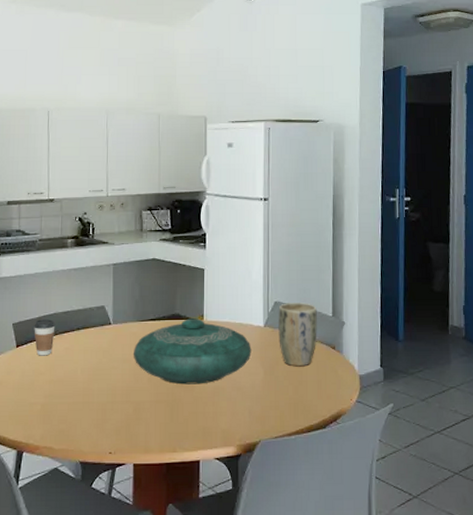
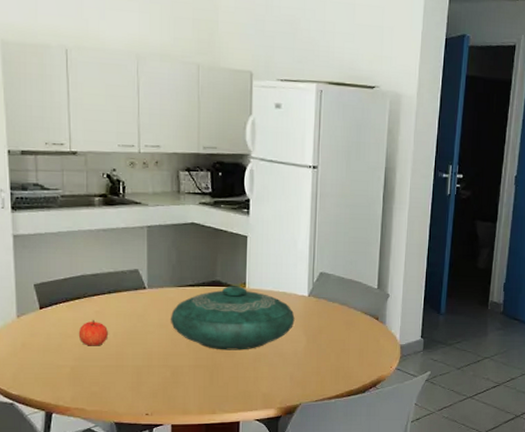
coffee cup: present [34,319,55,356] -> none [59,281,84,319]
apple: none [49,356,76,383] -> present [78,319,108,346]
plant pot: present [278,303,317,367] -> none [322,274,362,336]

